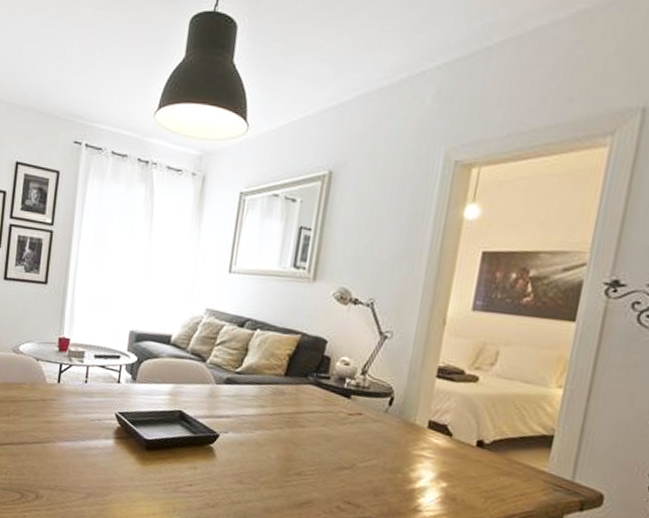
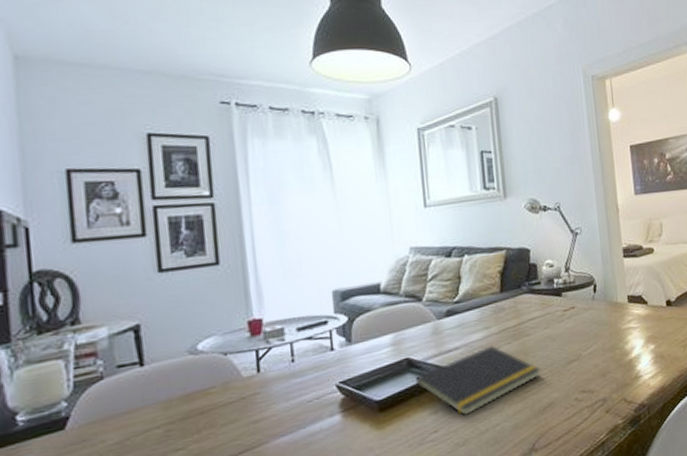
notepad: none [179,424,308,482] -> present [415,345,541,416]

